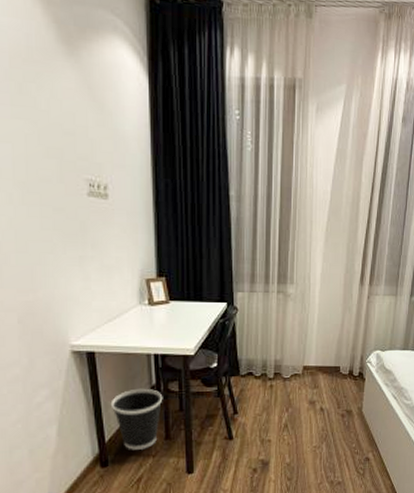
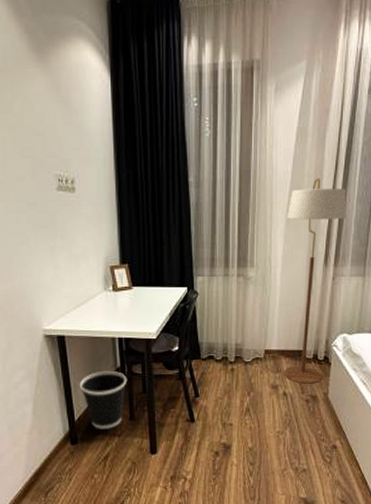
floor lamp: none [321,199,382,399] -> present [284,178,347,384]

